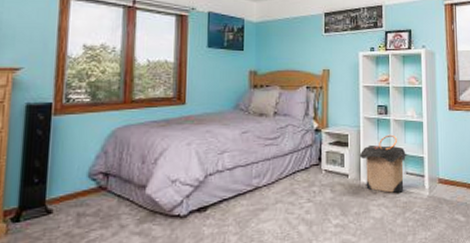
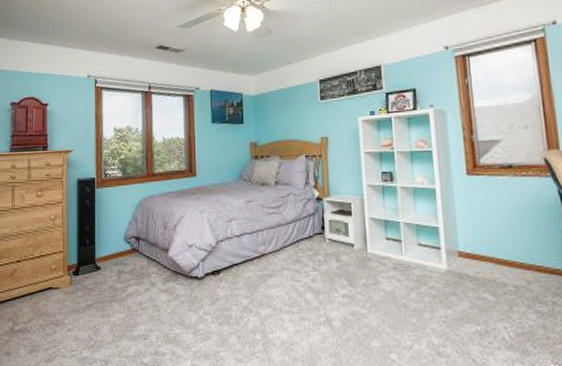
laundry hamper: present [359,134,407,193] -> none [364,203,419,265]

